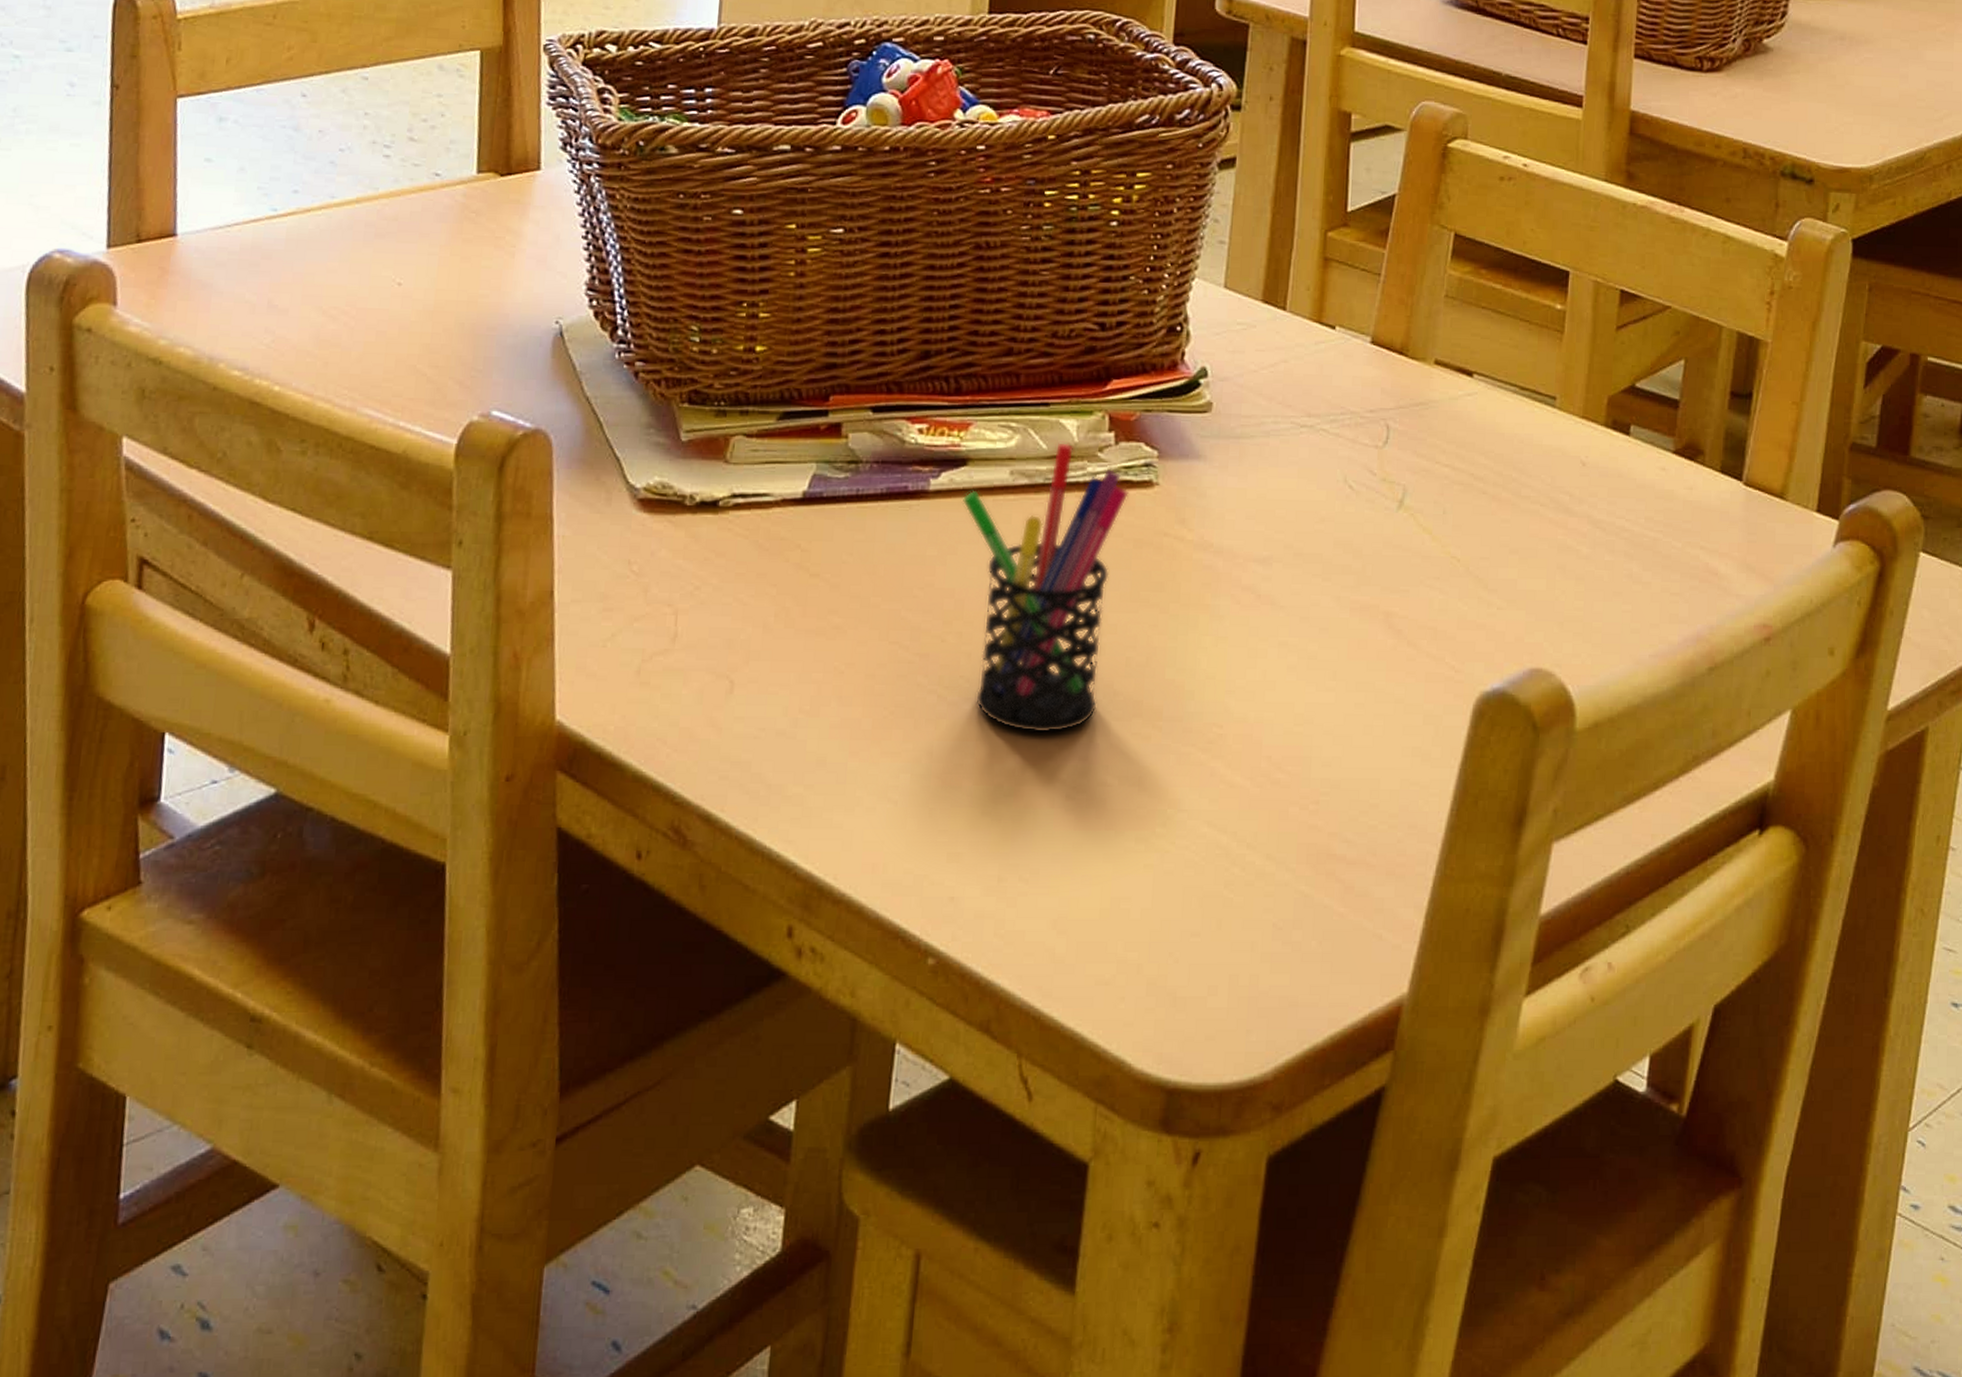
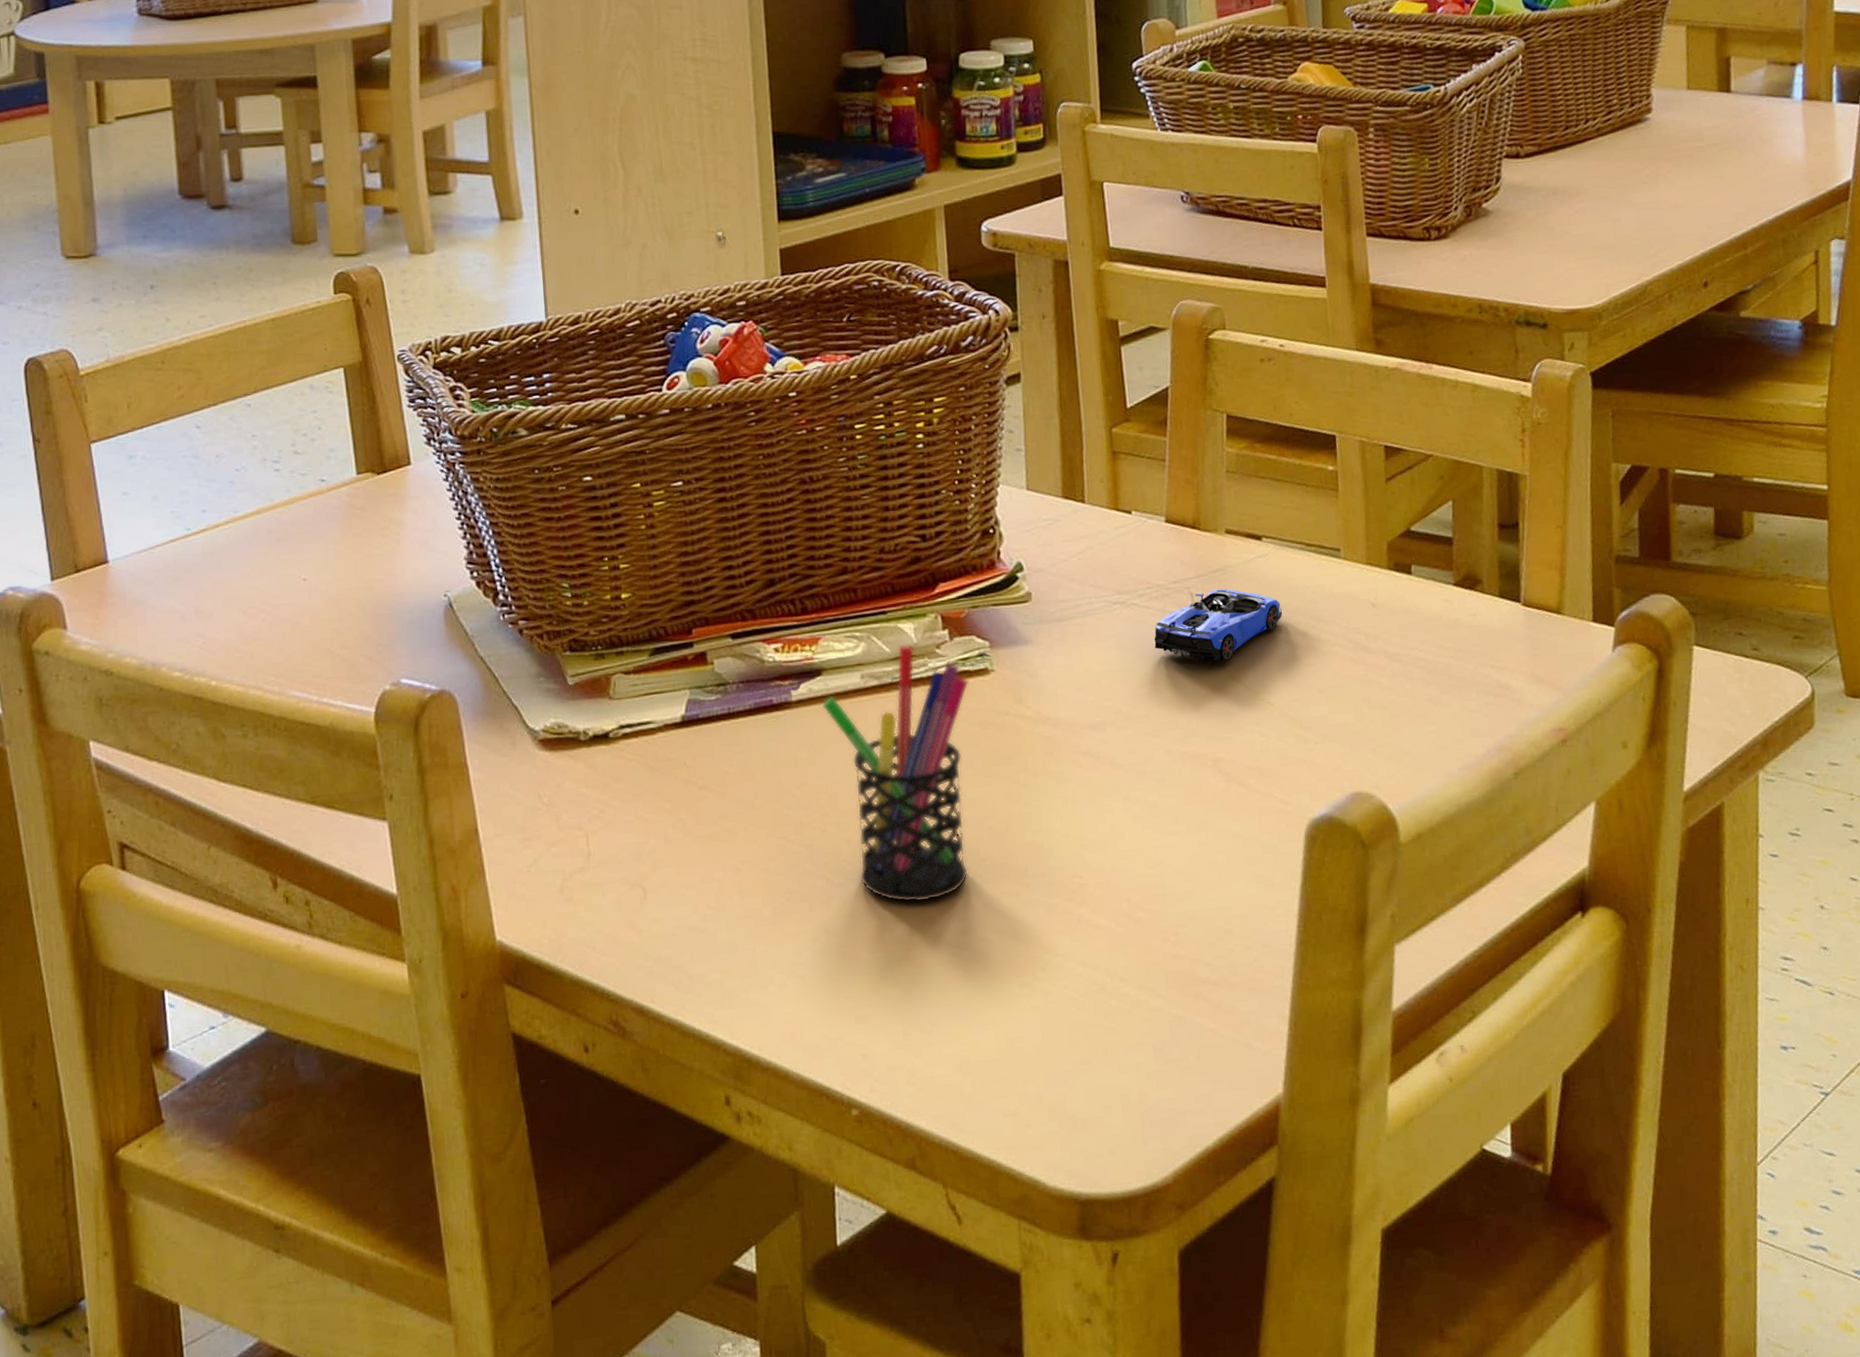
toy car: none [1339,425,1484,507] -> present [1154,588,1283,663]

